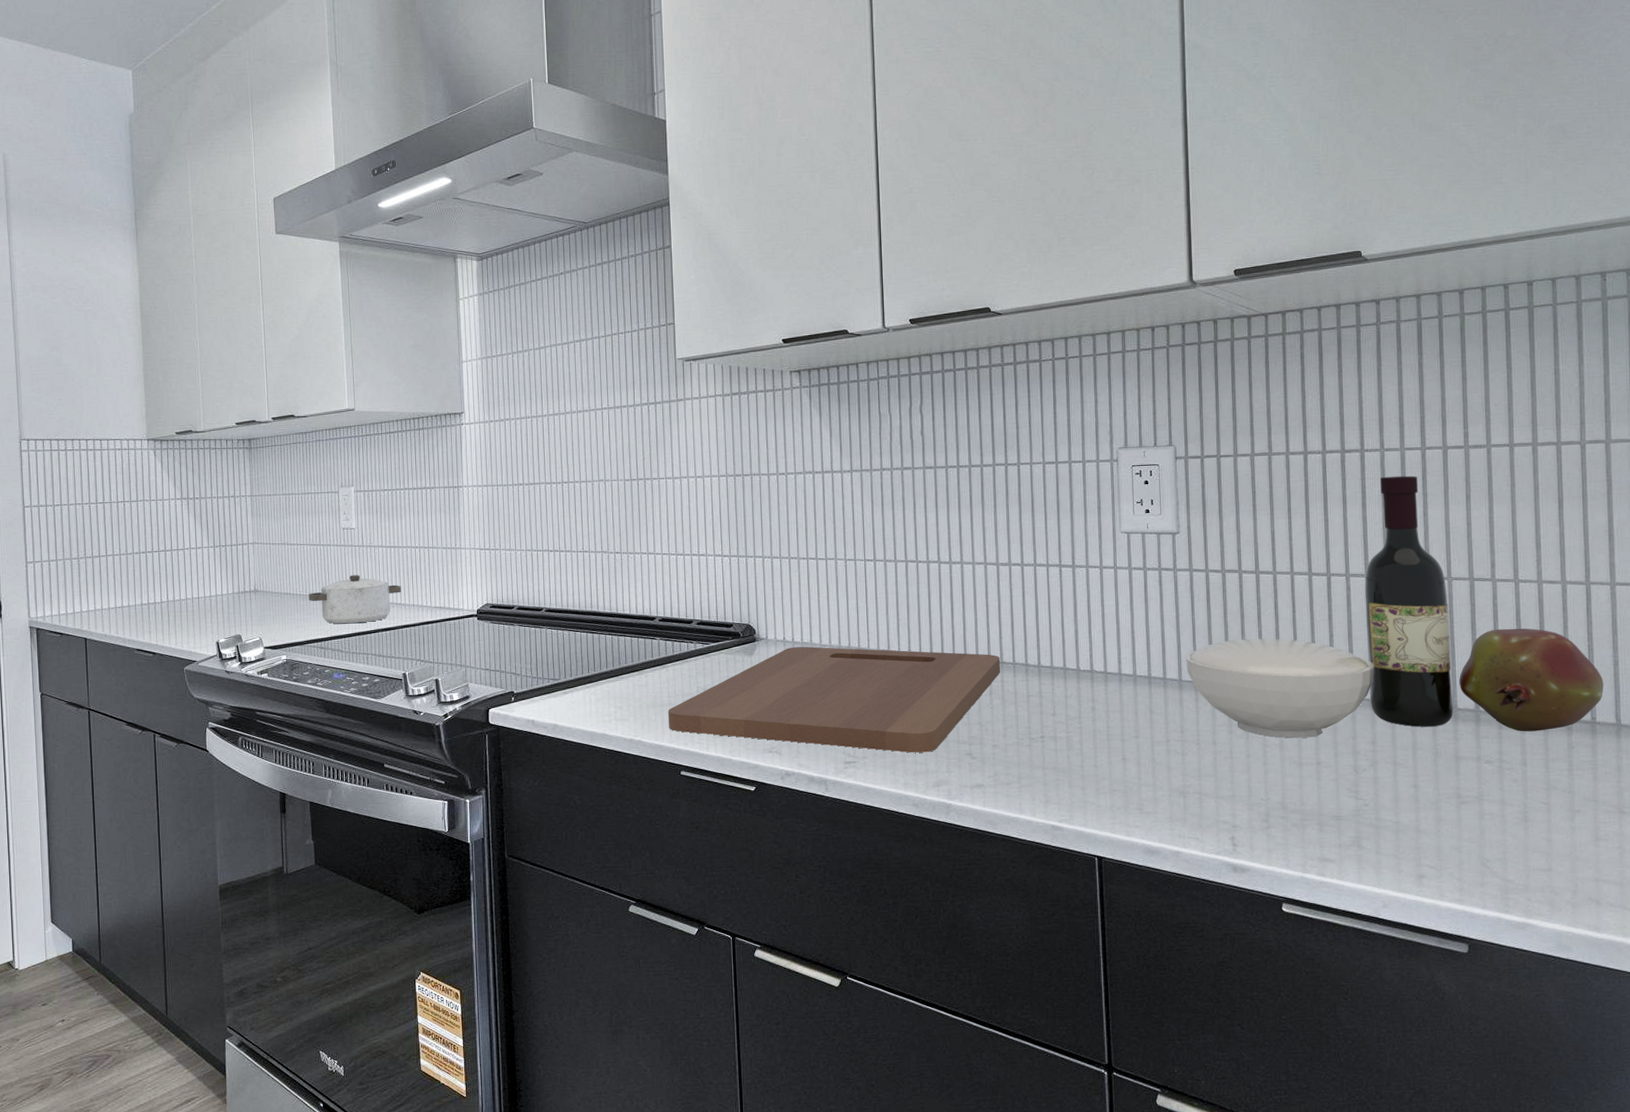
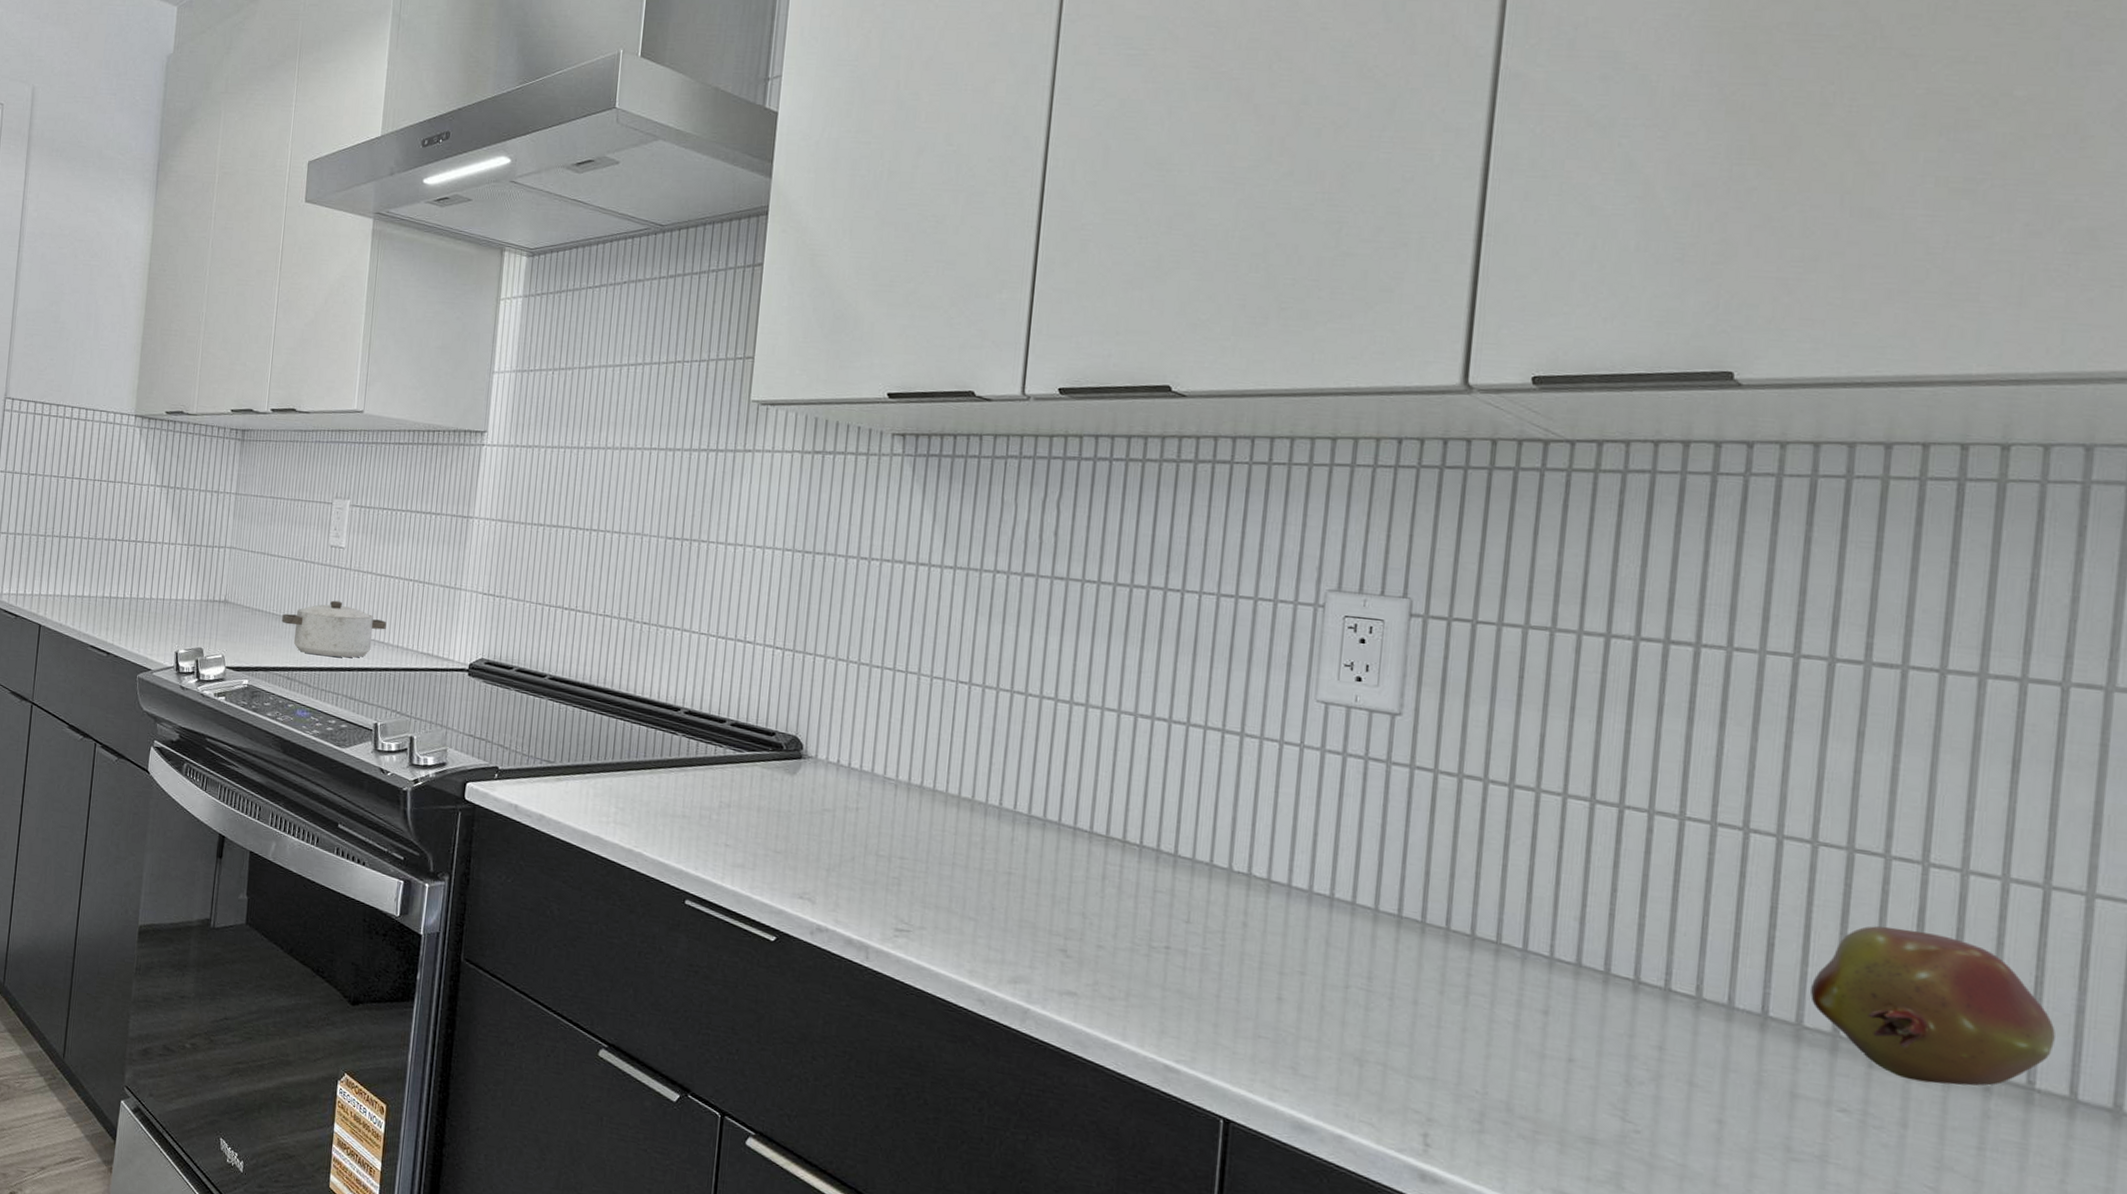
cutting board: present [667,646,1001,753] -> none [678,773,1123,938]
bowl: present [1184,638,1375,739] -> none [1386,869,1677,1023]
wine bottle: present [1364,475,1454,727] -> none [1663,685,1808,1046]

